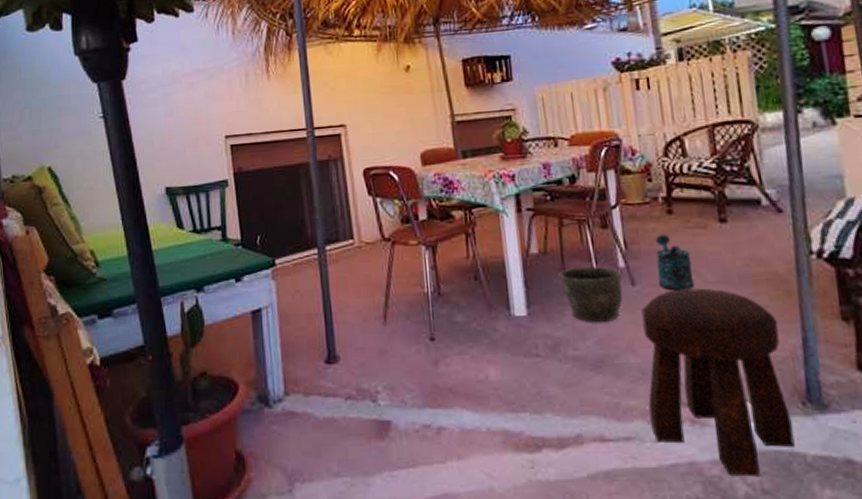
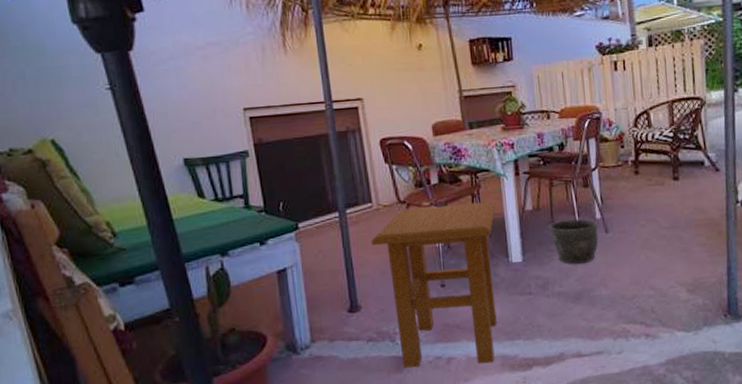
side table: none [351,242,497,439] -> present [370,201,497,368]
stool: present [641,288,795,477] -> none [612,232,718,373]
watering can: present [654,234,695,291] -> none [624,191,653,236]

